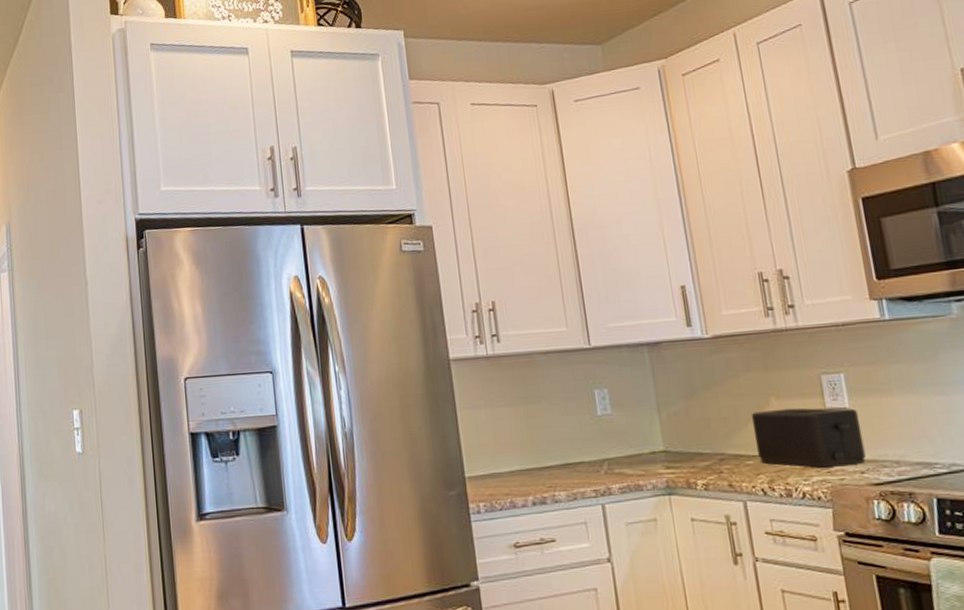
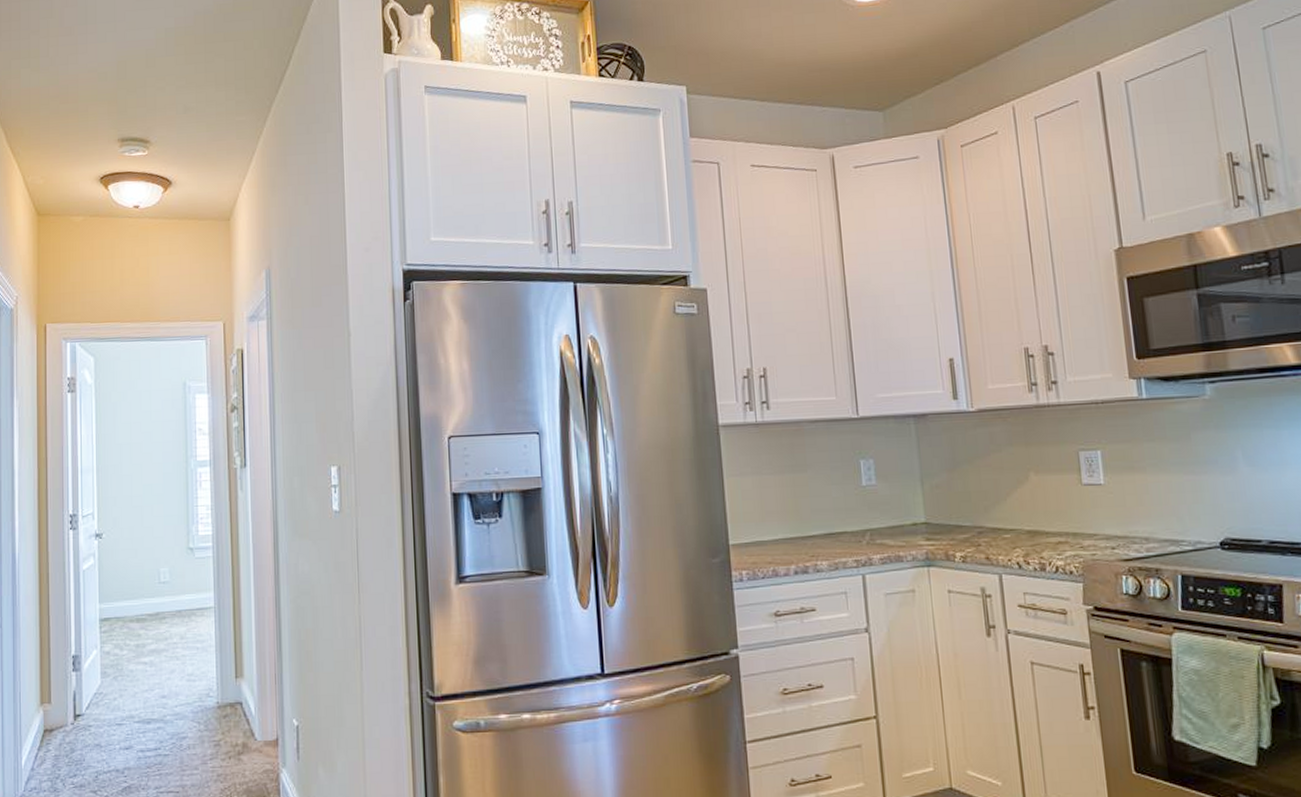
toaster: present [751,408,866,468] -> none [1010,483,1117,543]

